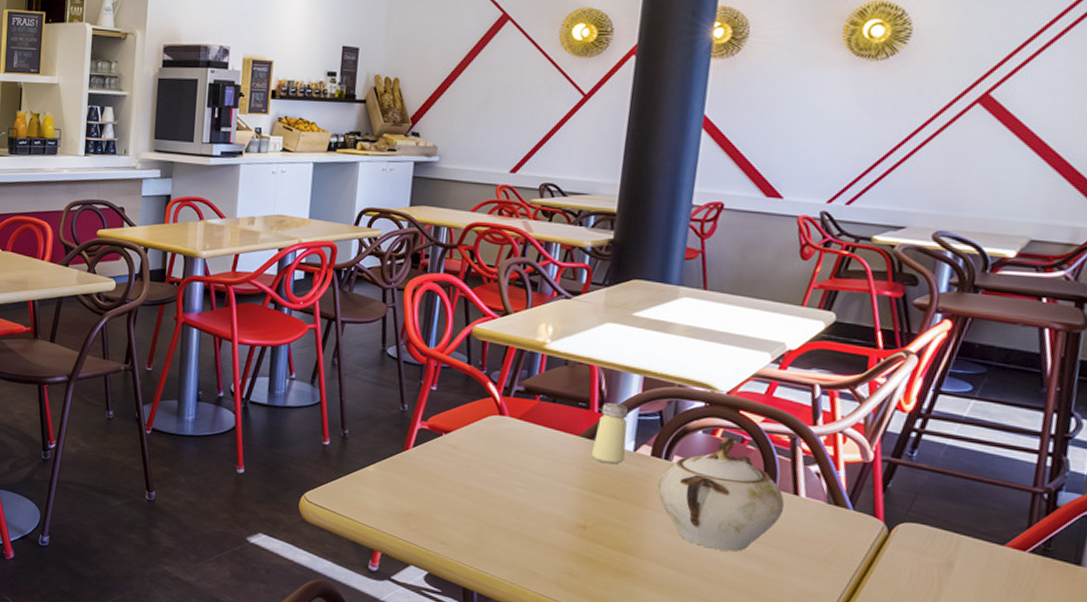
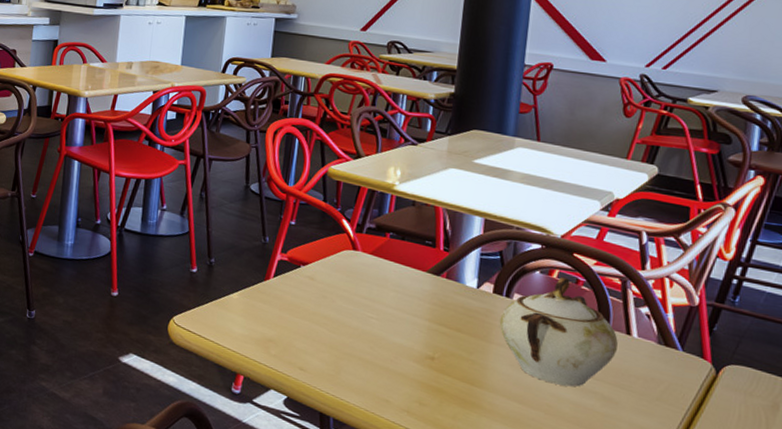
saltshaker: present [591,402,629,465] -> none [437,241,472,300]

